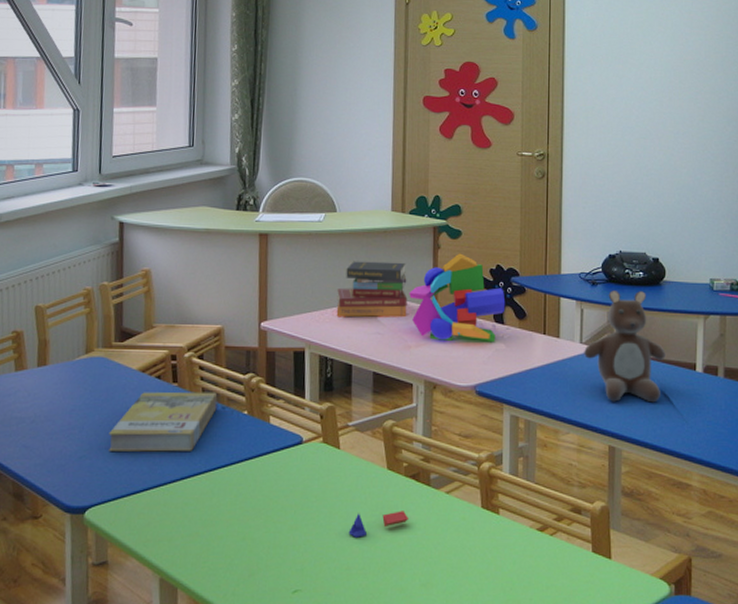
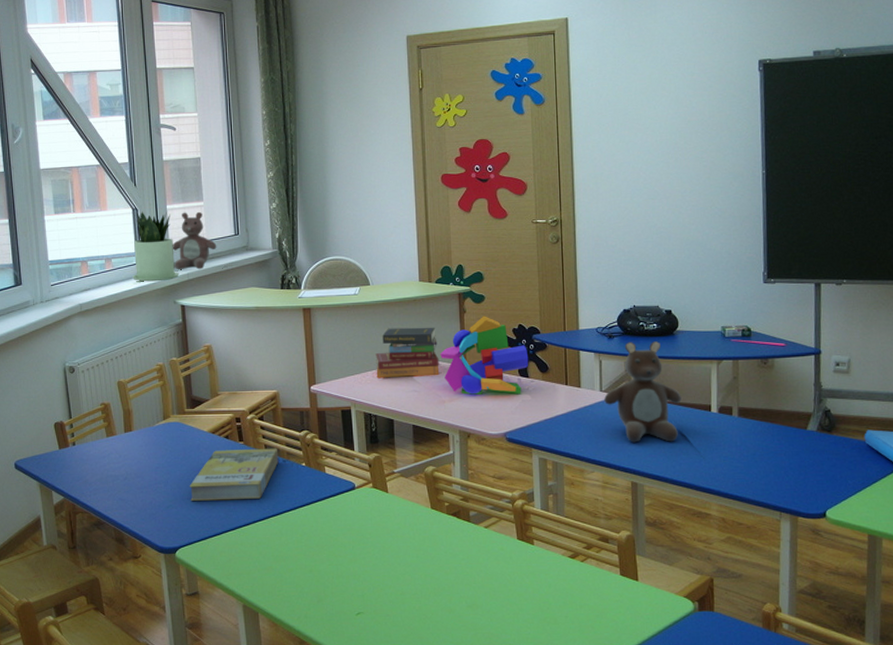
planter: none [65,112,121,194] -> present [132,210,179,282]
stuffed animal: none [115,117,167,183] -> present [172,211,217,270]
toy blocks: present [348,511,410,537] -> none [401,544,454,567]

